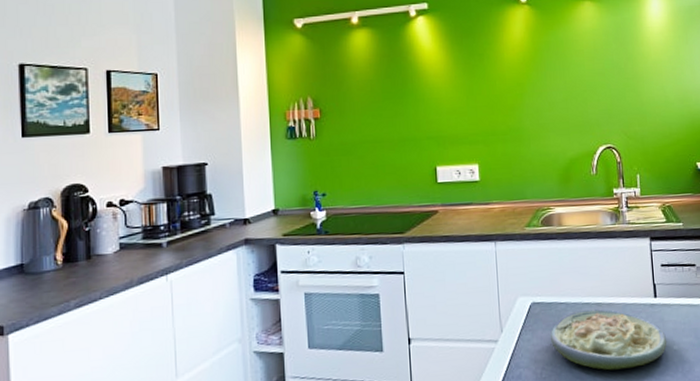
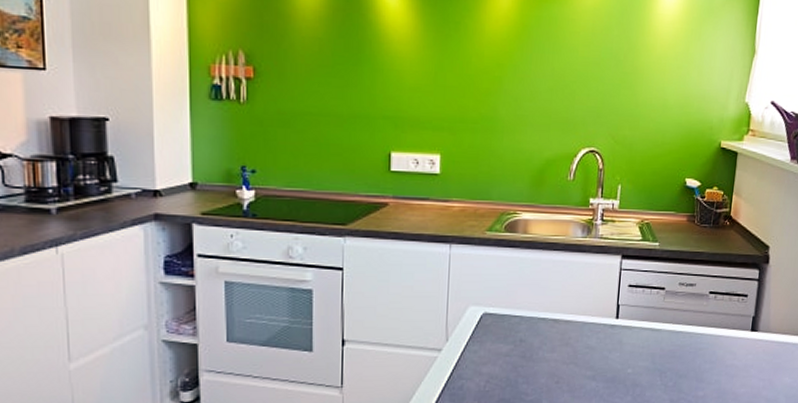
soup: present [550,309,667,371] -> none [498,325,622,389]

